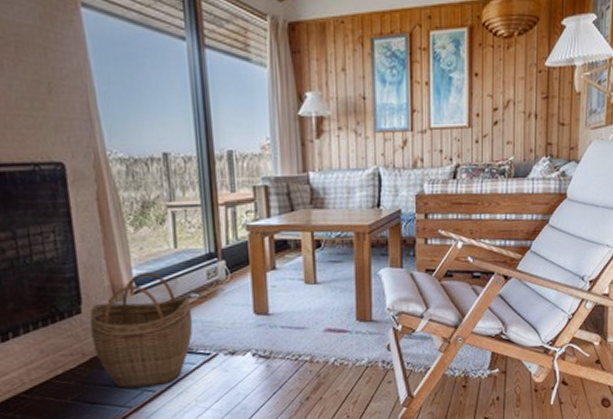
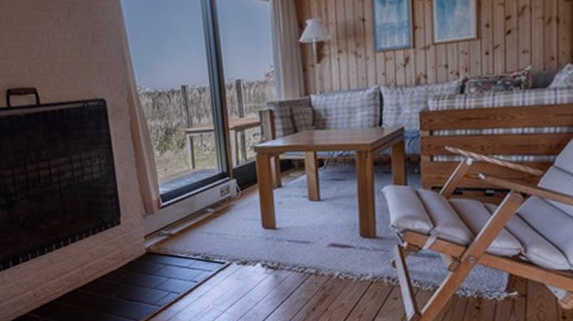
woven basket: present [89,272,193,389] -> none [126,190,210,290]

